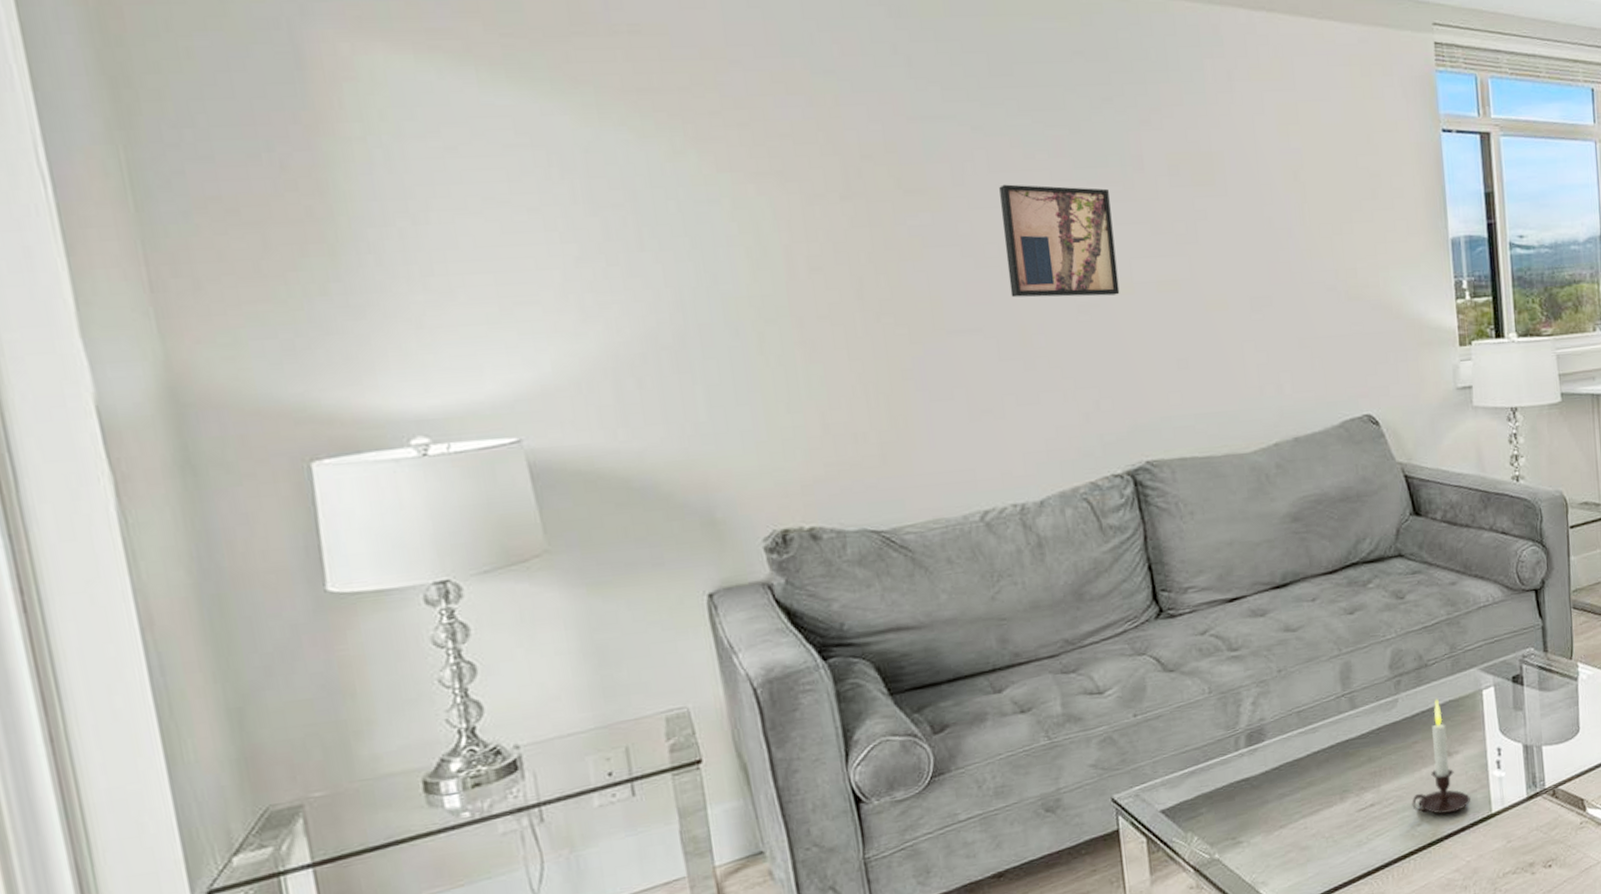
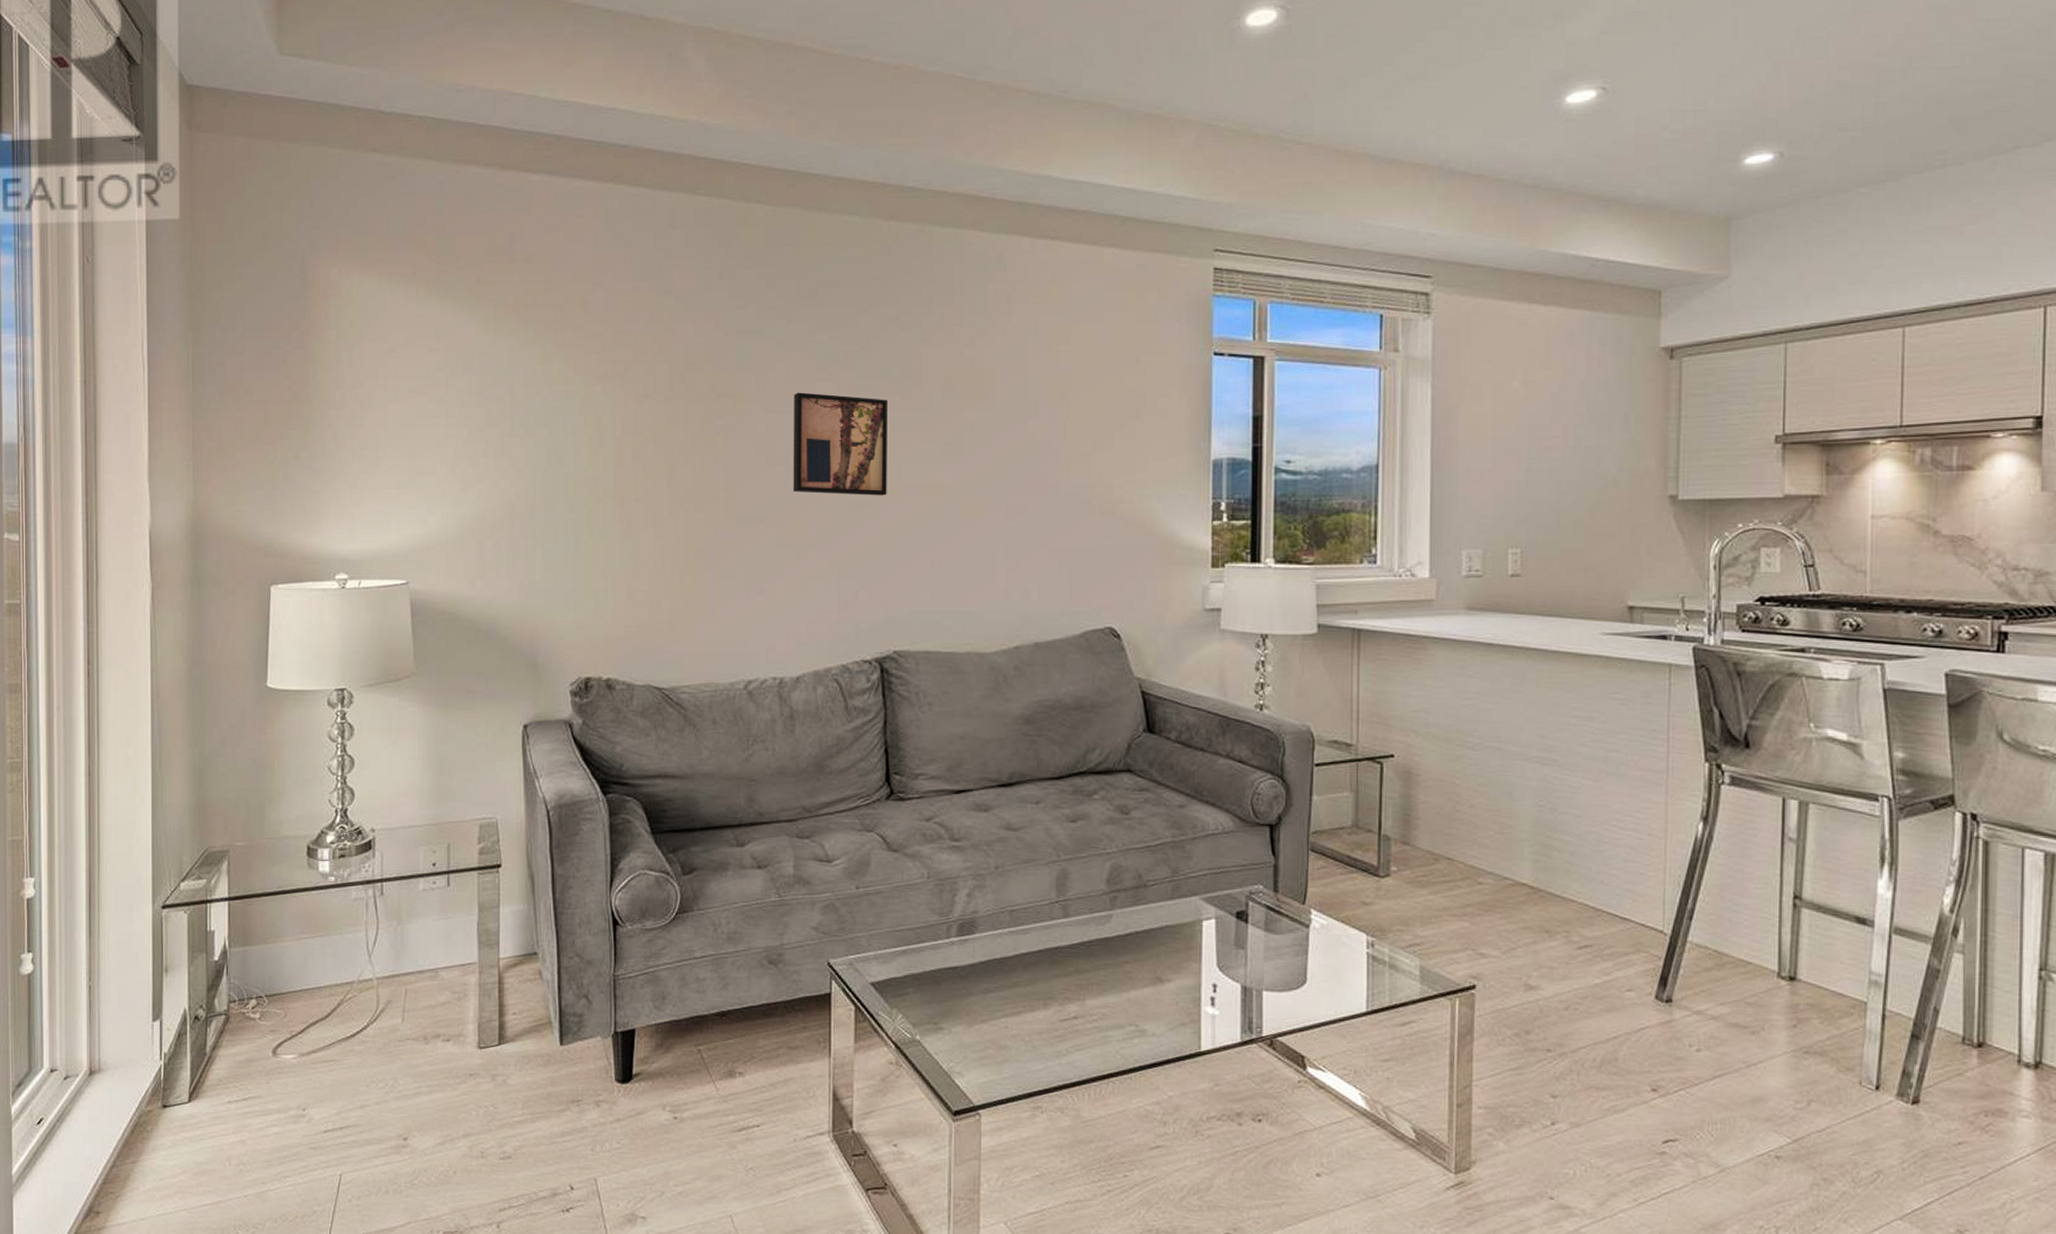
candle: present [1412,699,1470,814] -> none [1116,922,1179,1042]

